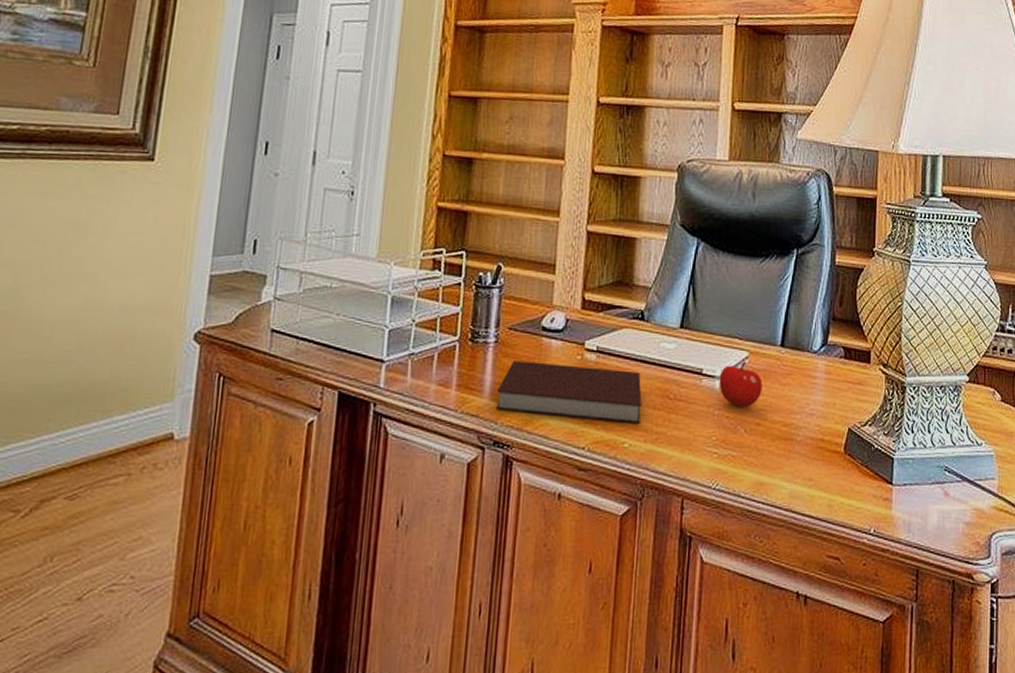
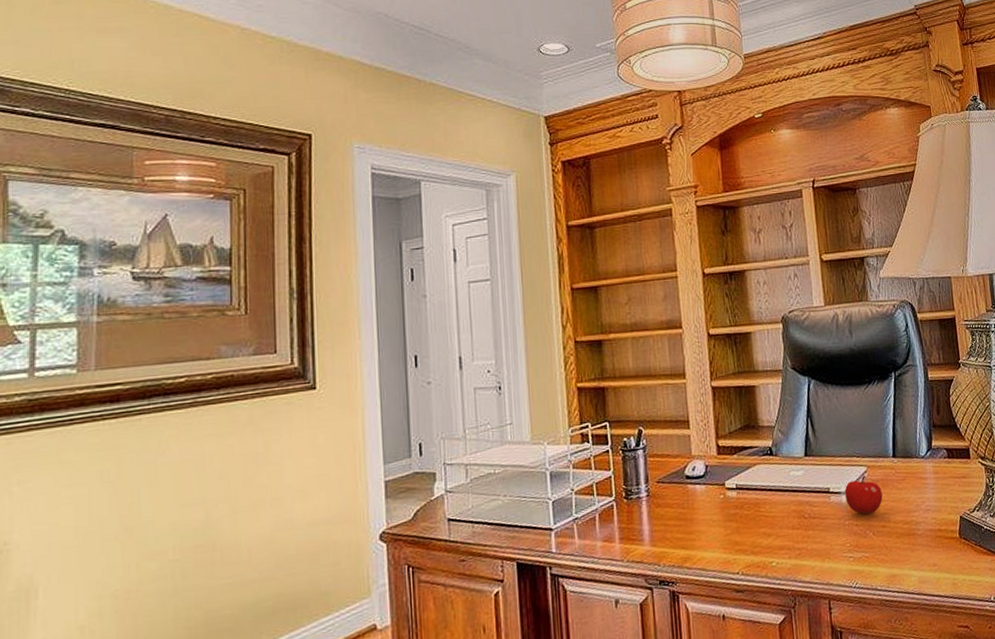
notebook: present [496,361,642,423] -> none [656,500,783,554]

